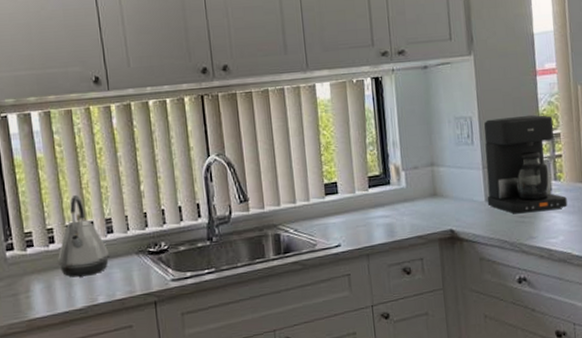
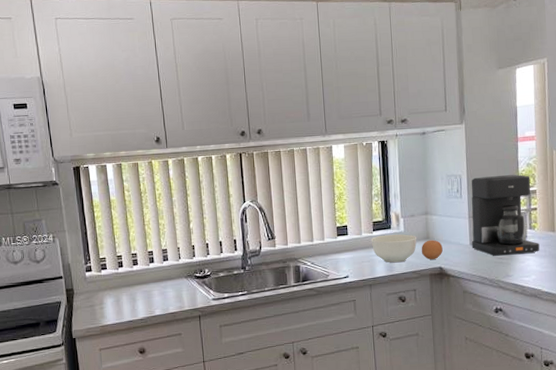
kettle: present [57,195,110,278] -> none [124,230,165,294]
bowl: none [366,190,423,227] -> present [371,234,417,263]
fruit: none [427,196,454,221] -> present [421,239,443,260]

